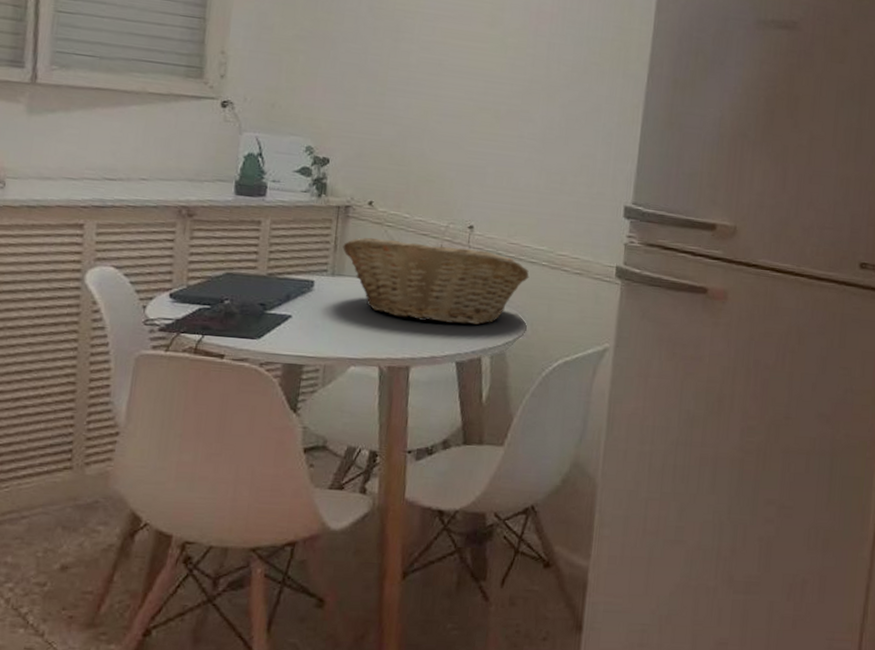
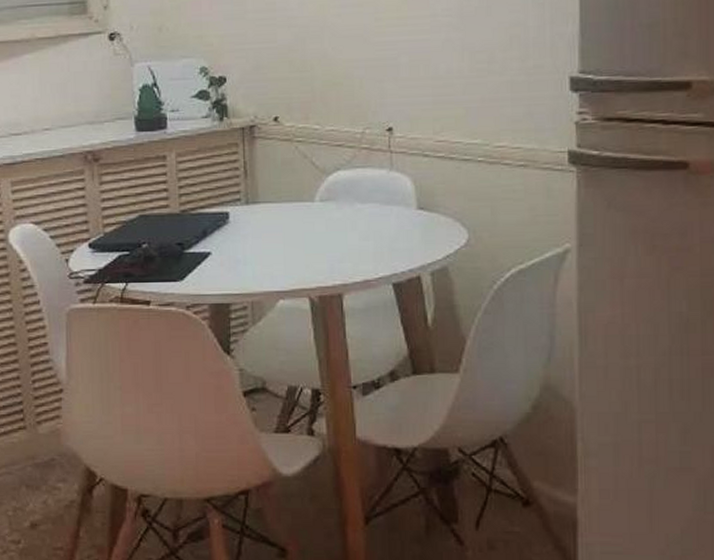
fruit basket: present [342,237,529,325] -> none [253,153,464,242]

